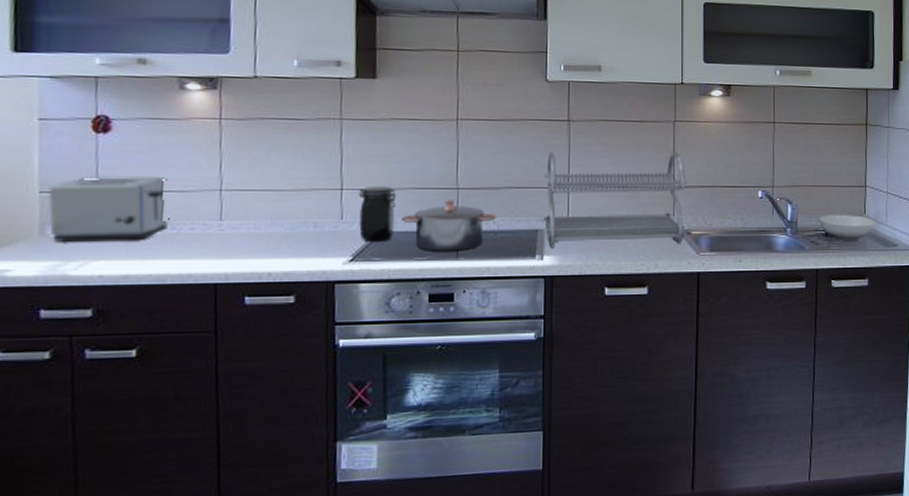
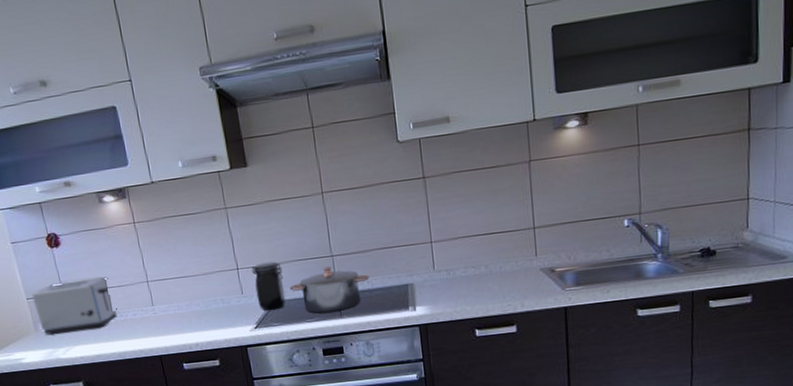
dish rack: present [544,152,688,247] -> none [407,192,550,299]
bowl: present [819,215,876,241] -> none [694,231,760,260]

